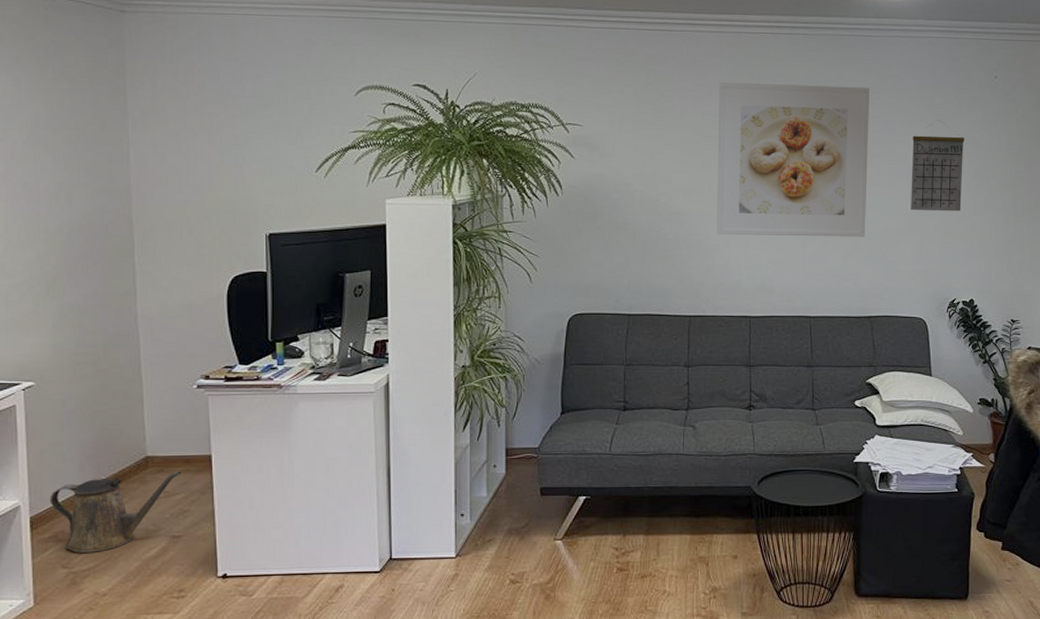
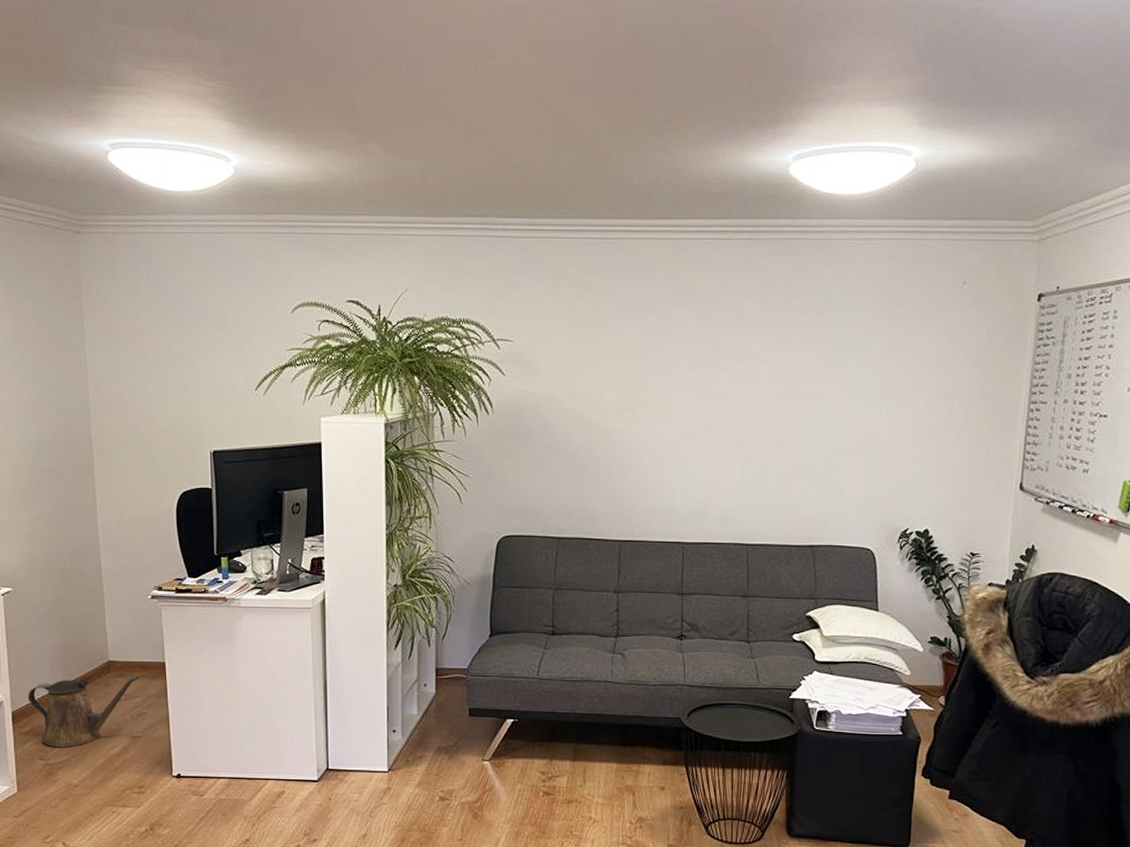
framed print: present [717,82,870,237] -> none [650,294,820,460]
calendar: present [911,120,964,212] -> none [861,331,925,433]

